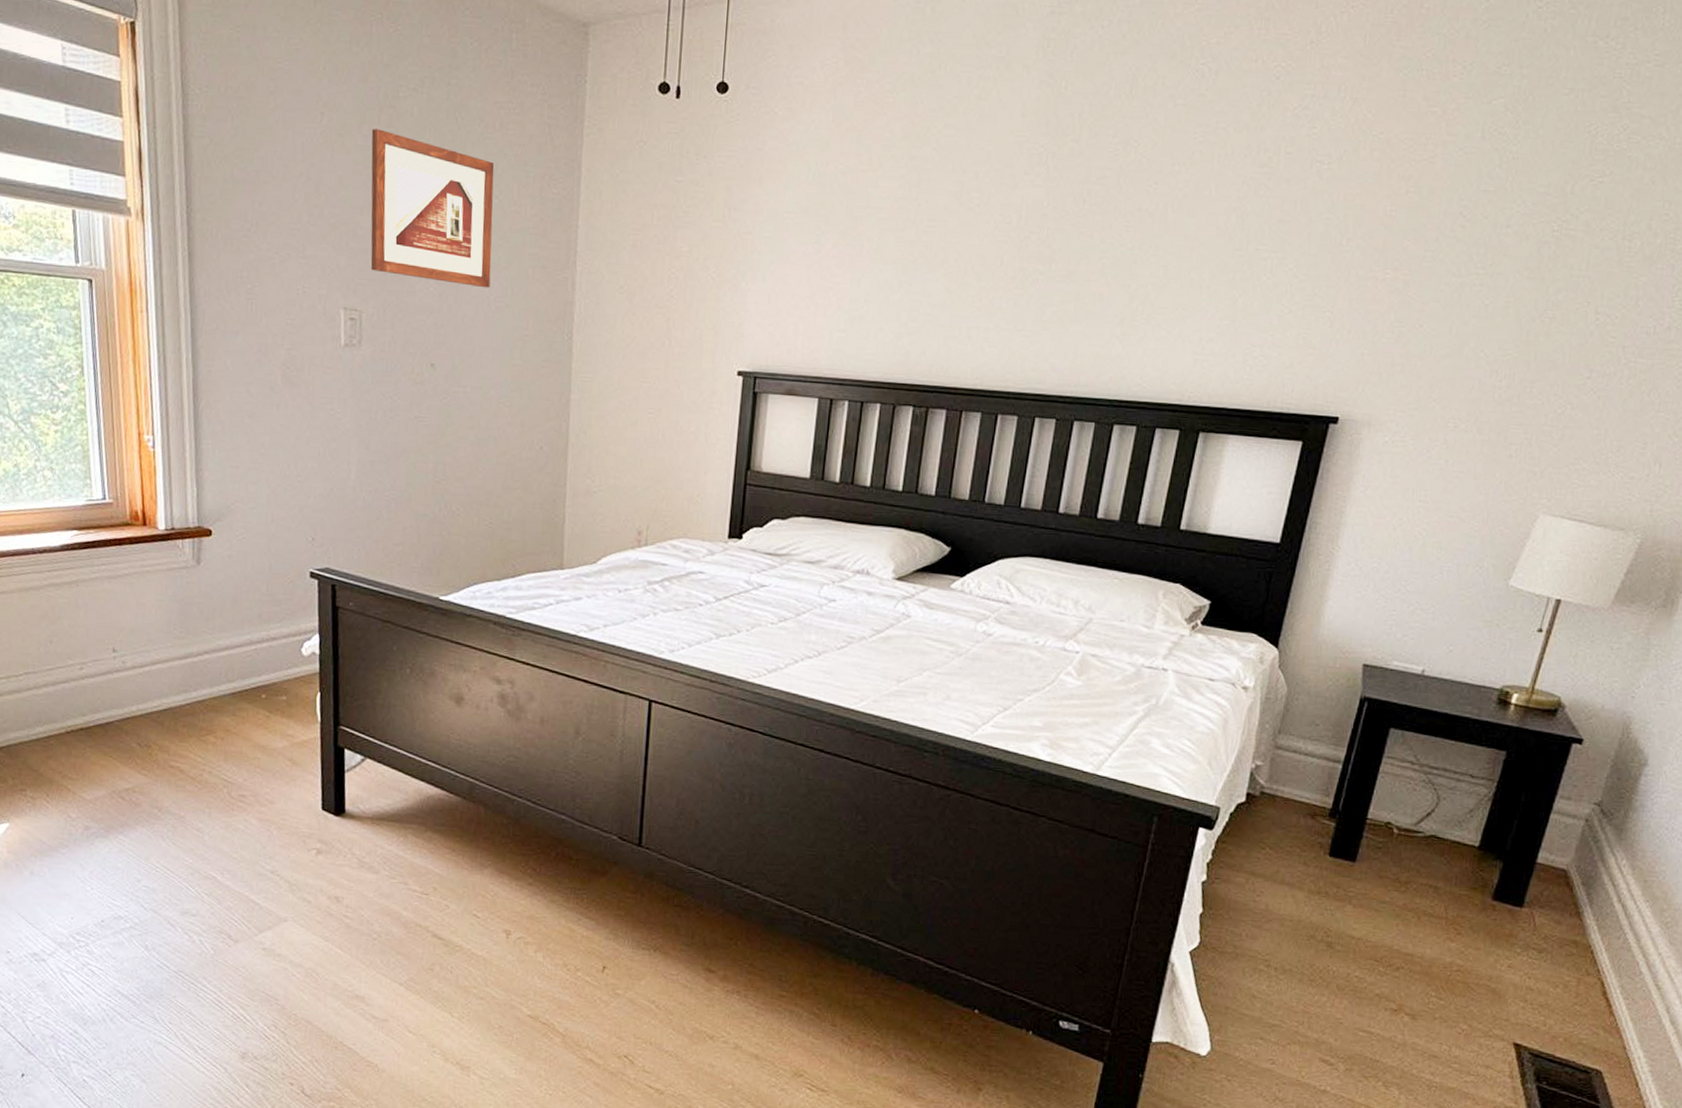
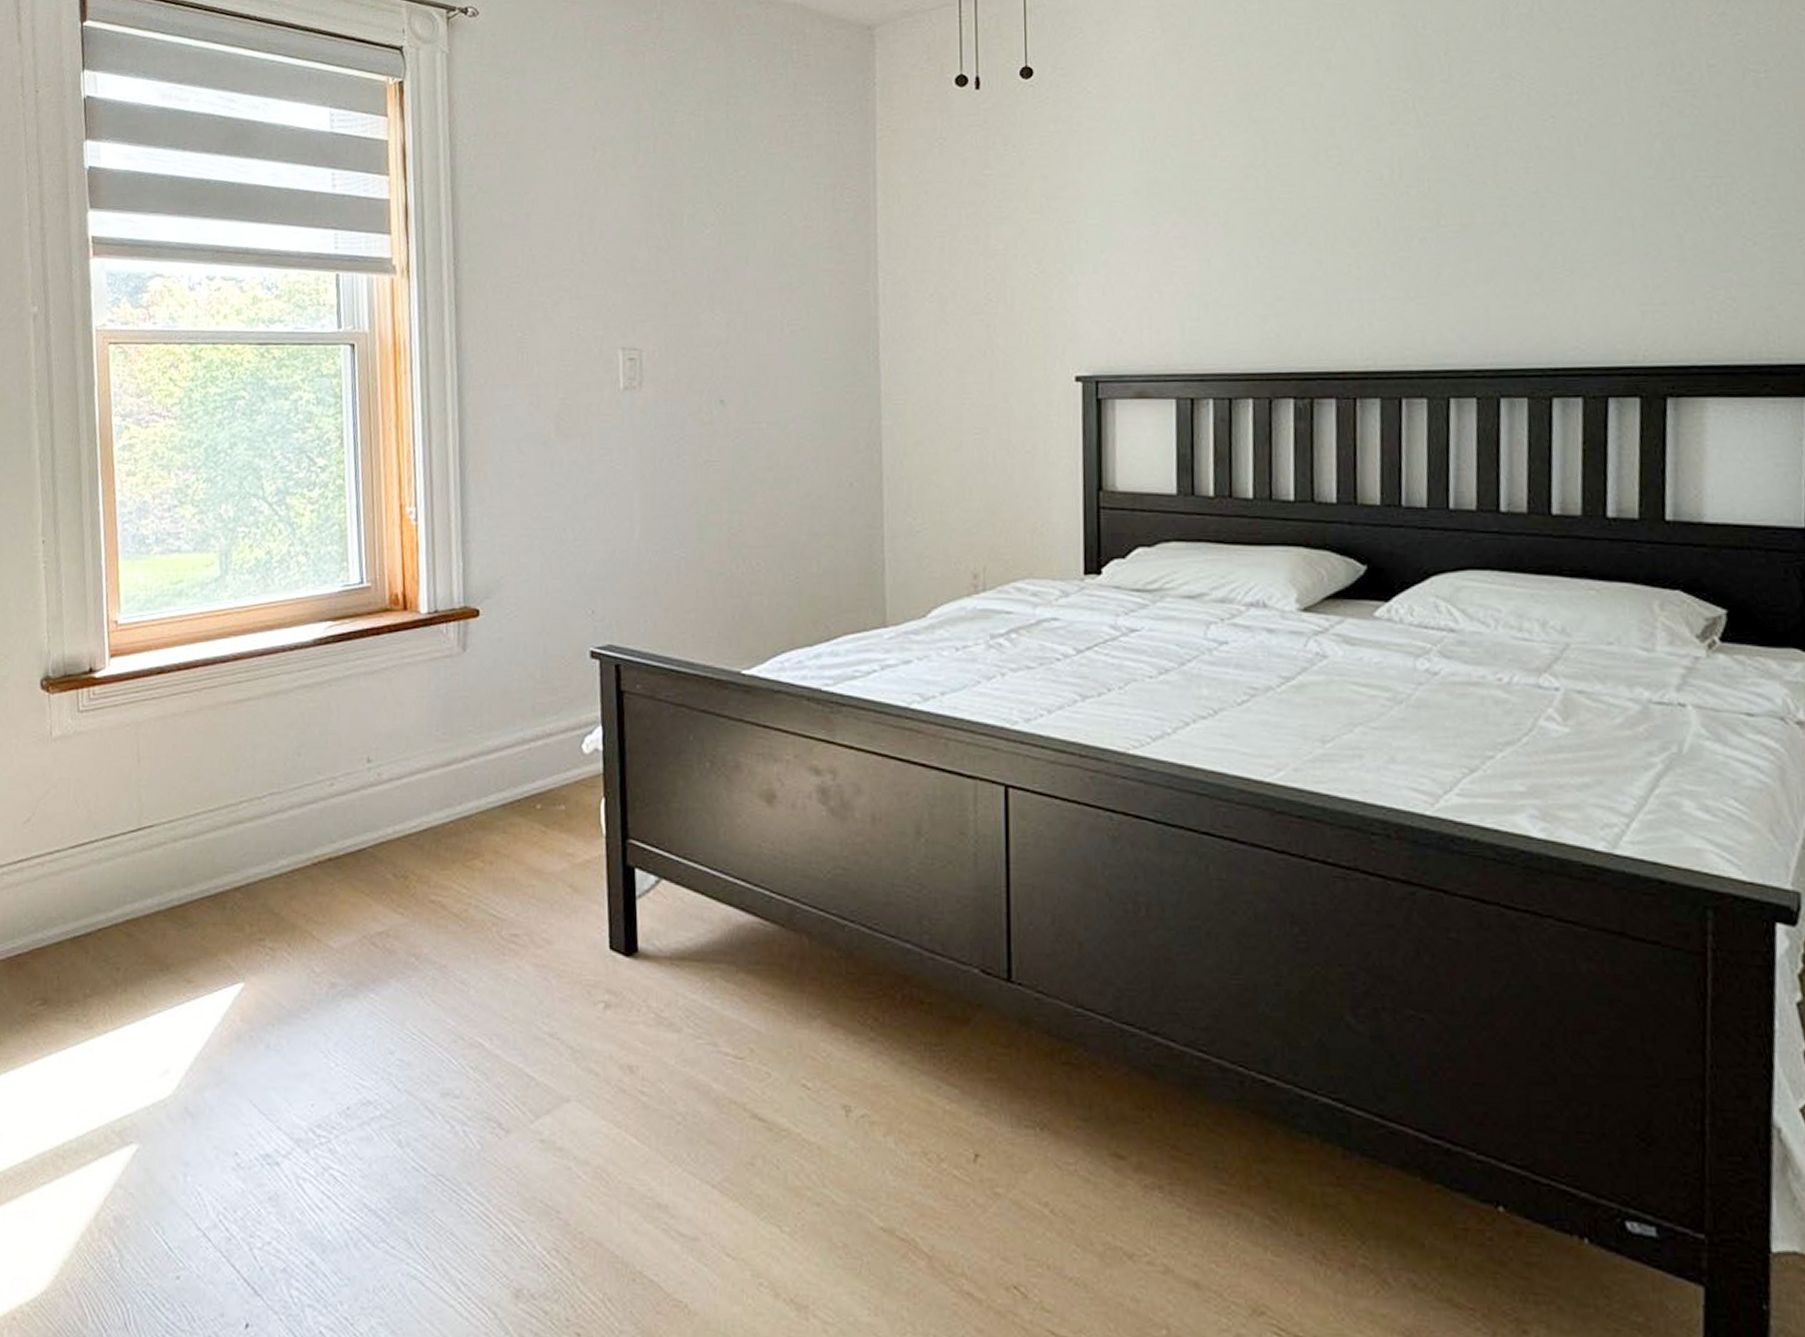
picture frame: present [370,129,495,288] -> none [647,157,783,312]

